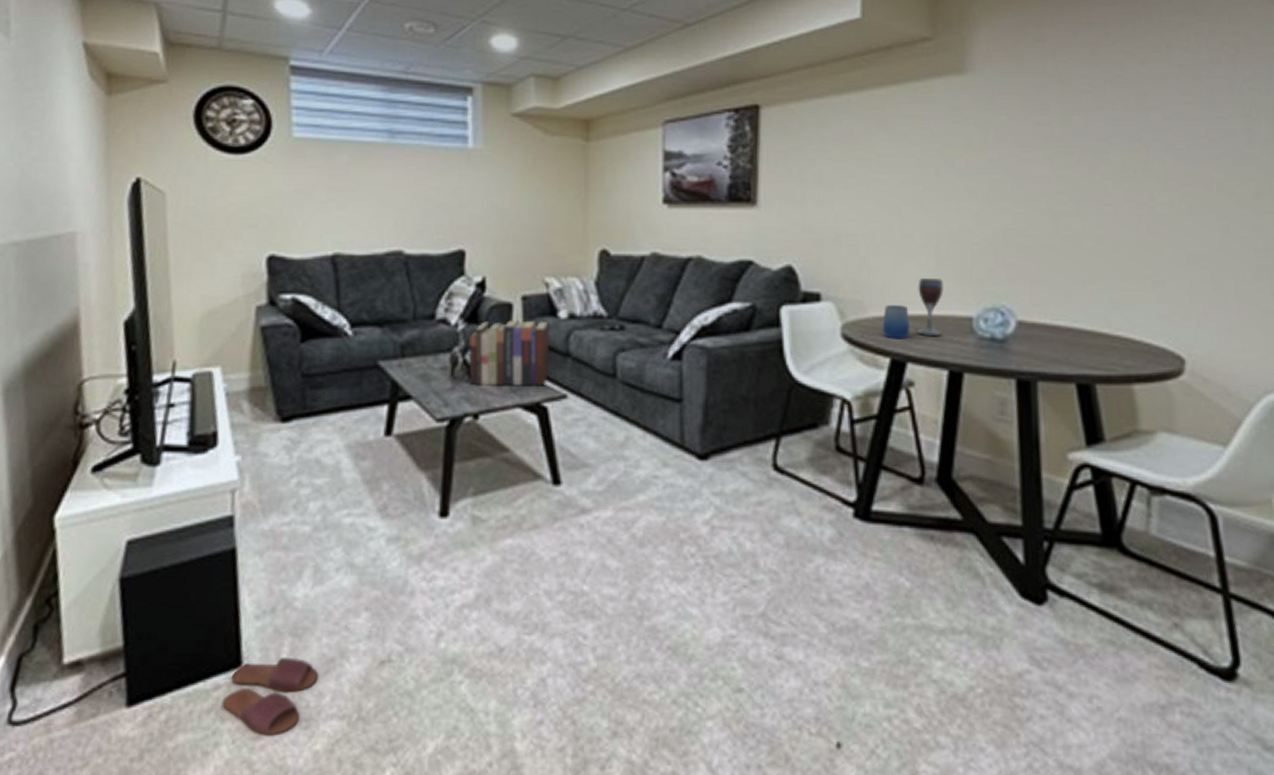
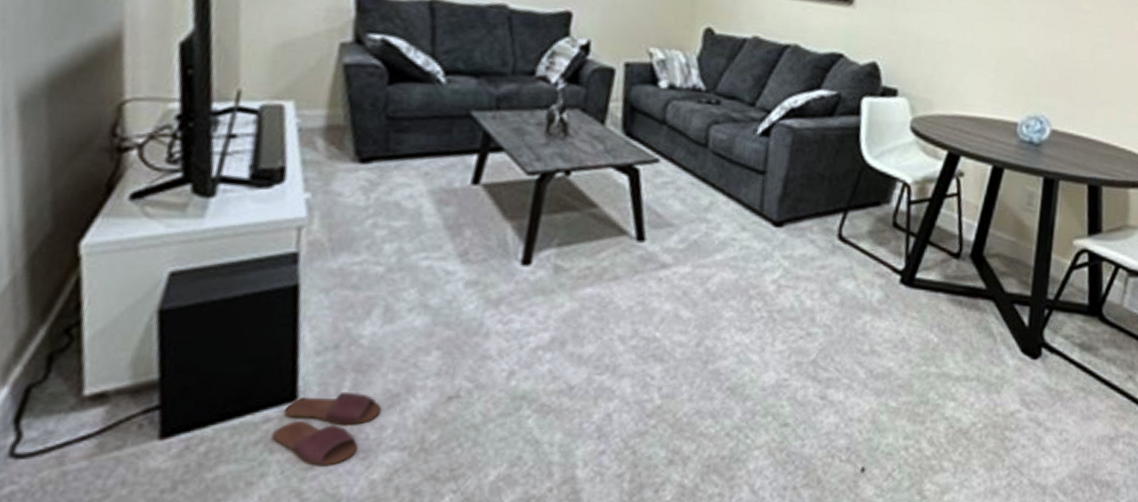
books: present [469,320,550,387] -> none [564,83,649,150]
cup: present [882,305,910,340] -> none [945,106,968,136]
cup: present [917,279,944,336] -> none [972,86,999,136]

